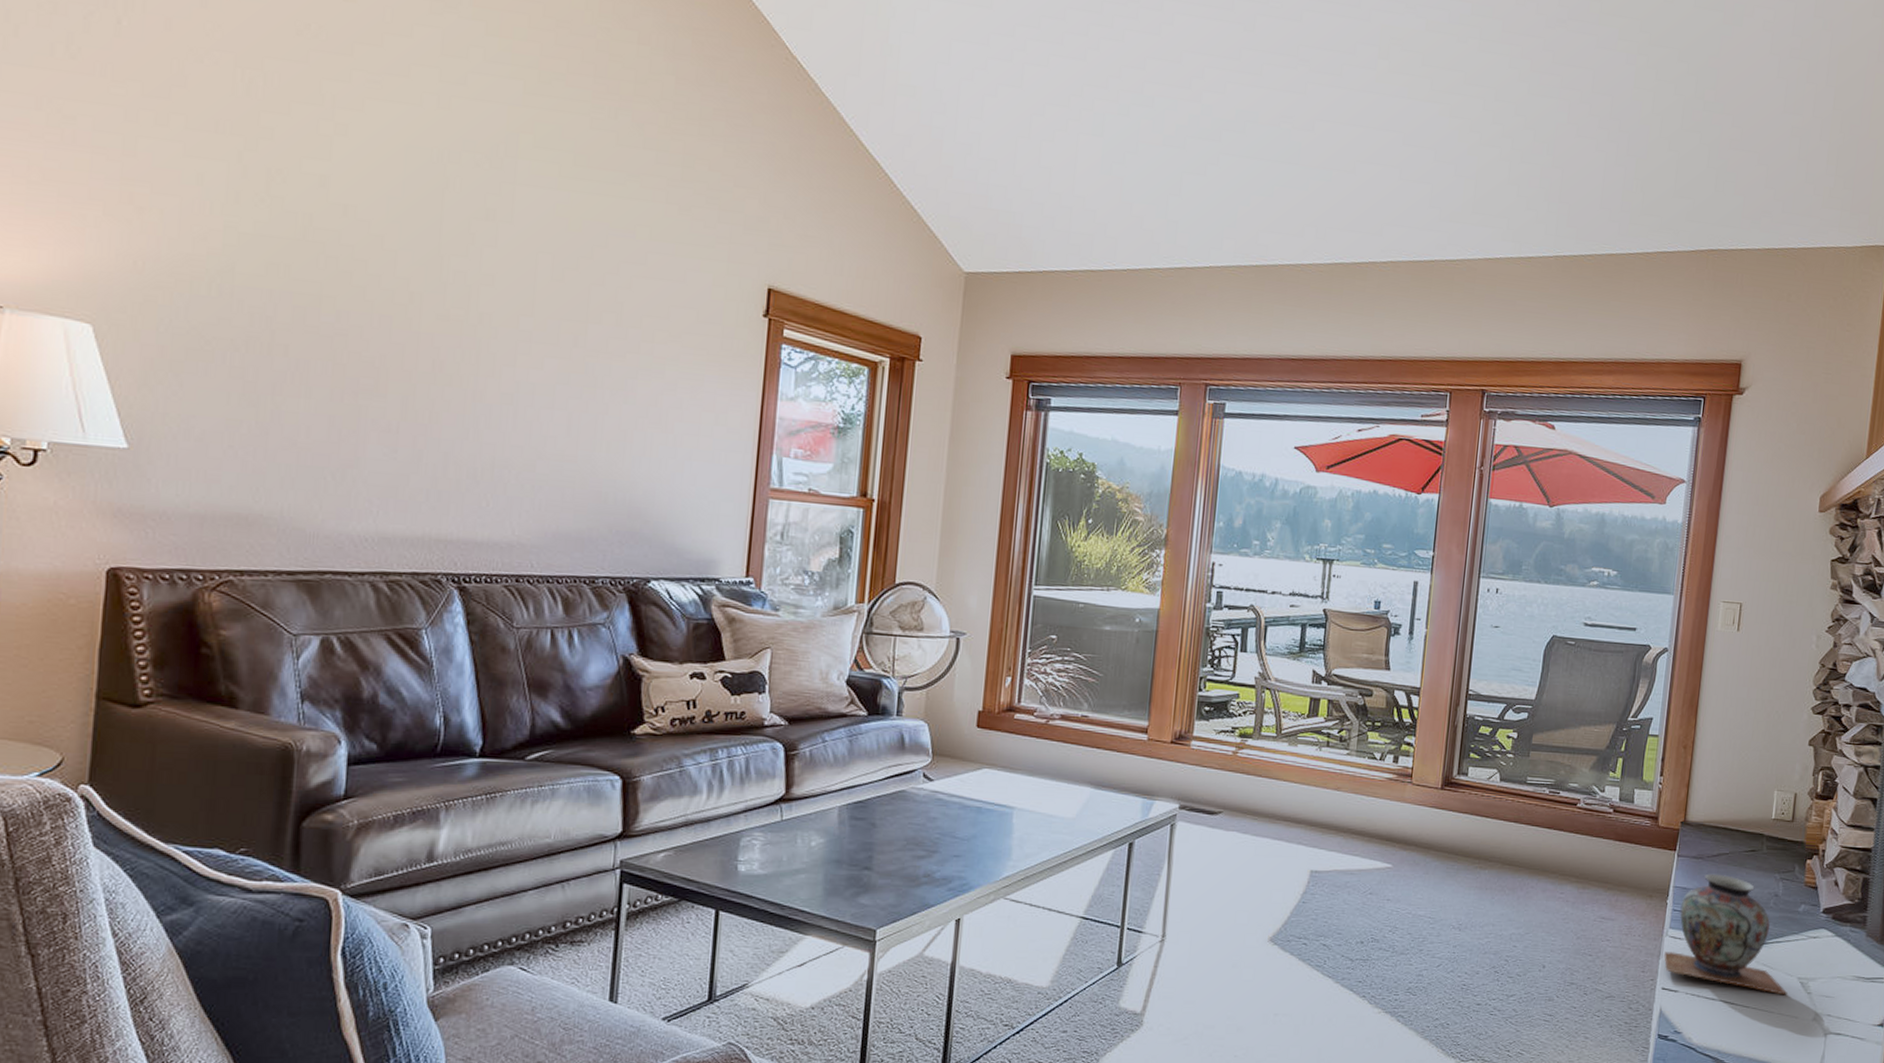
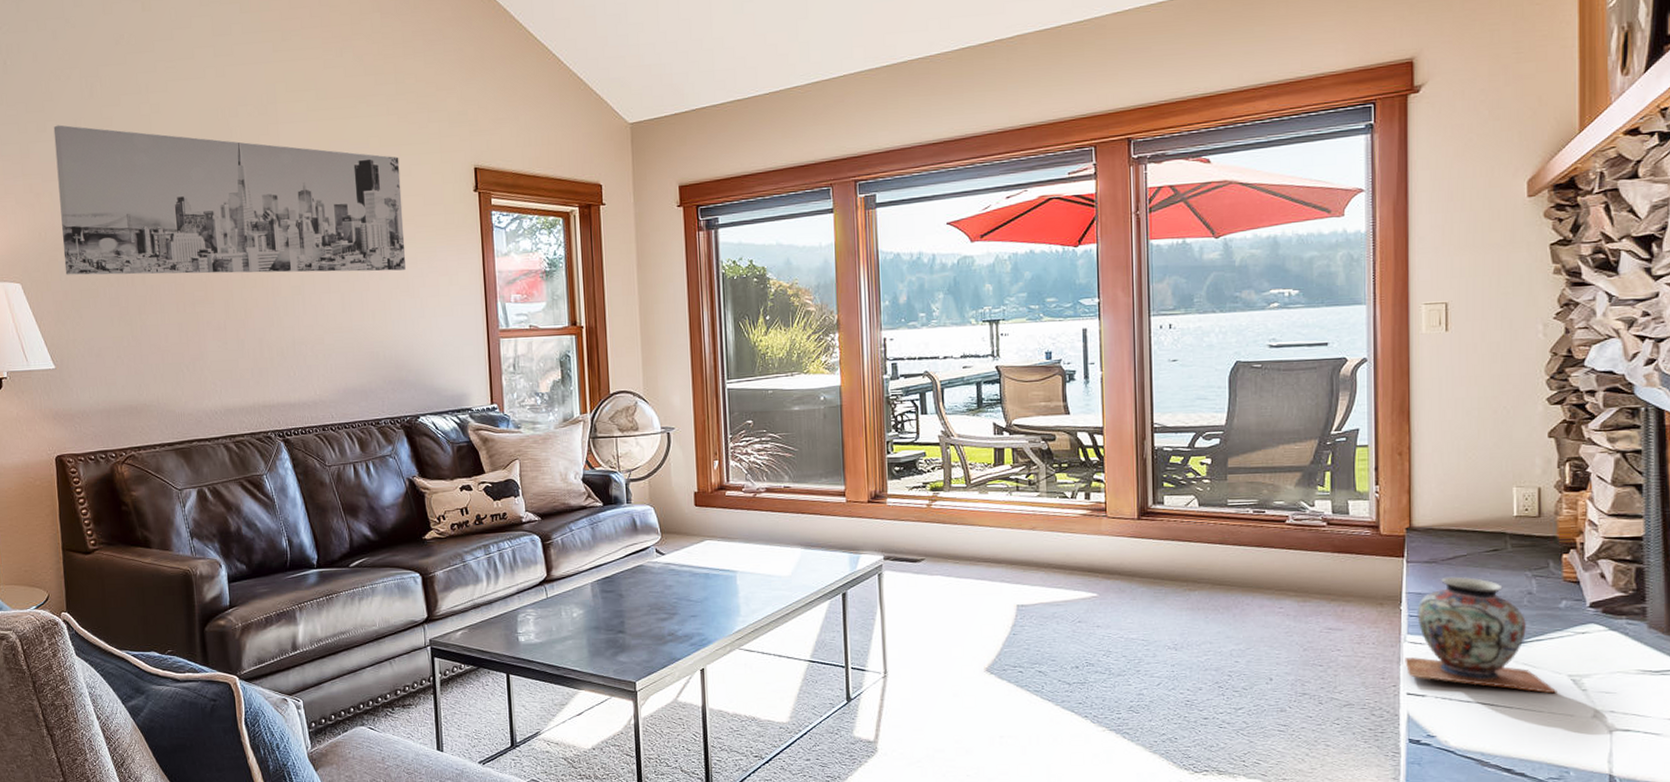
wall art: none [166,121,673,397] -> present [53,125,406,275]

